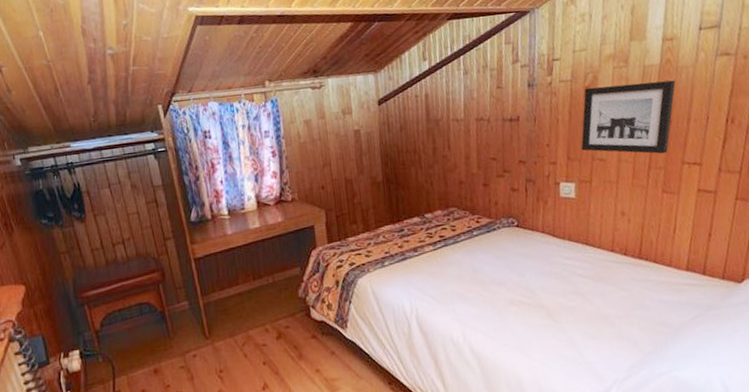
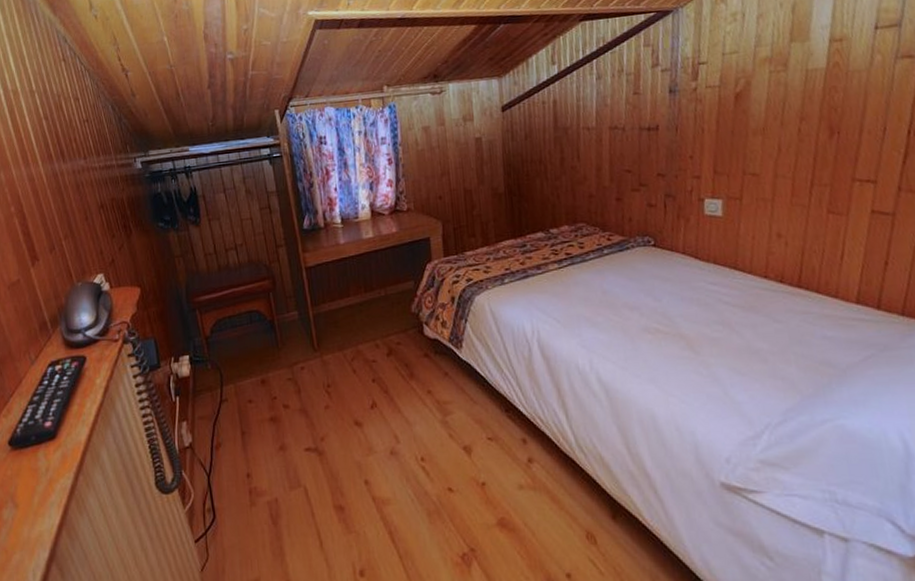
wall art: present [581,80,676,154] -> none [729,86,846,170]

